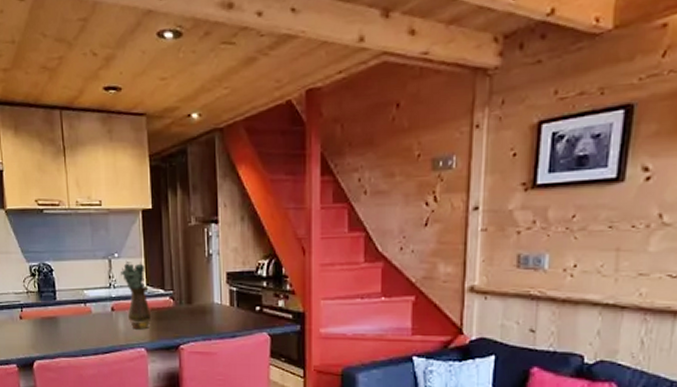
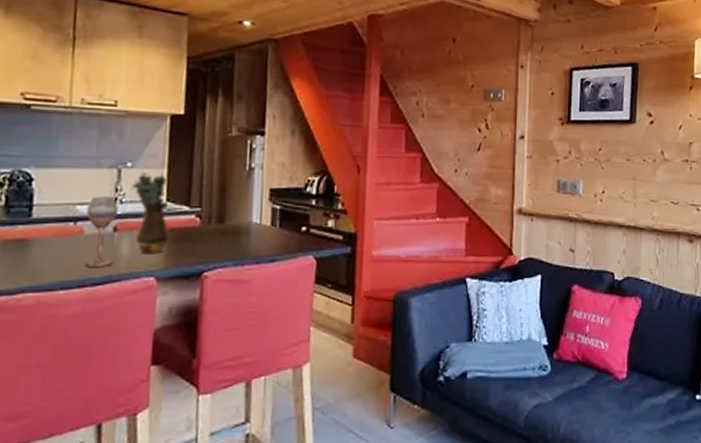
wineglass: none [91,283,114,340] -> present [84,197,118,268]

